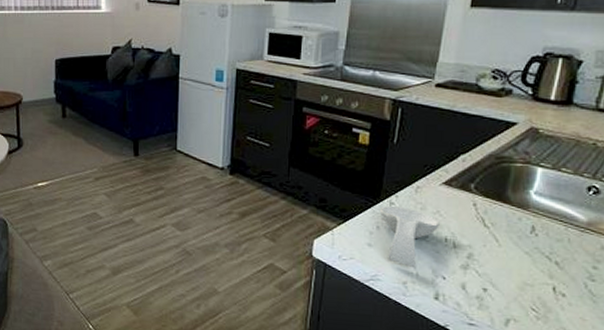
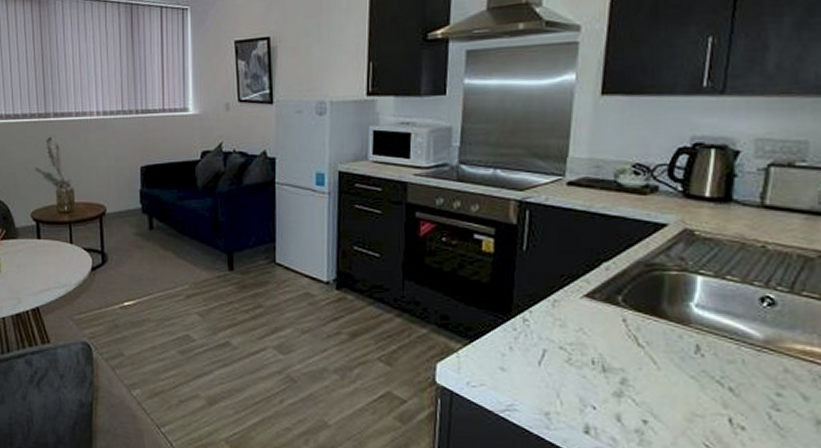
spoon rest: present [379,205,440,267] -> none [511,322,584,395]

